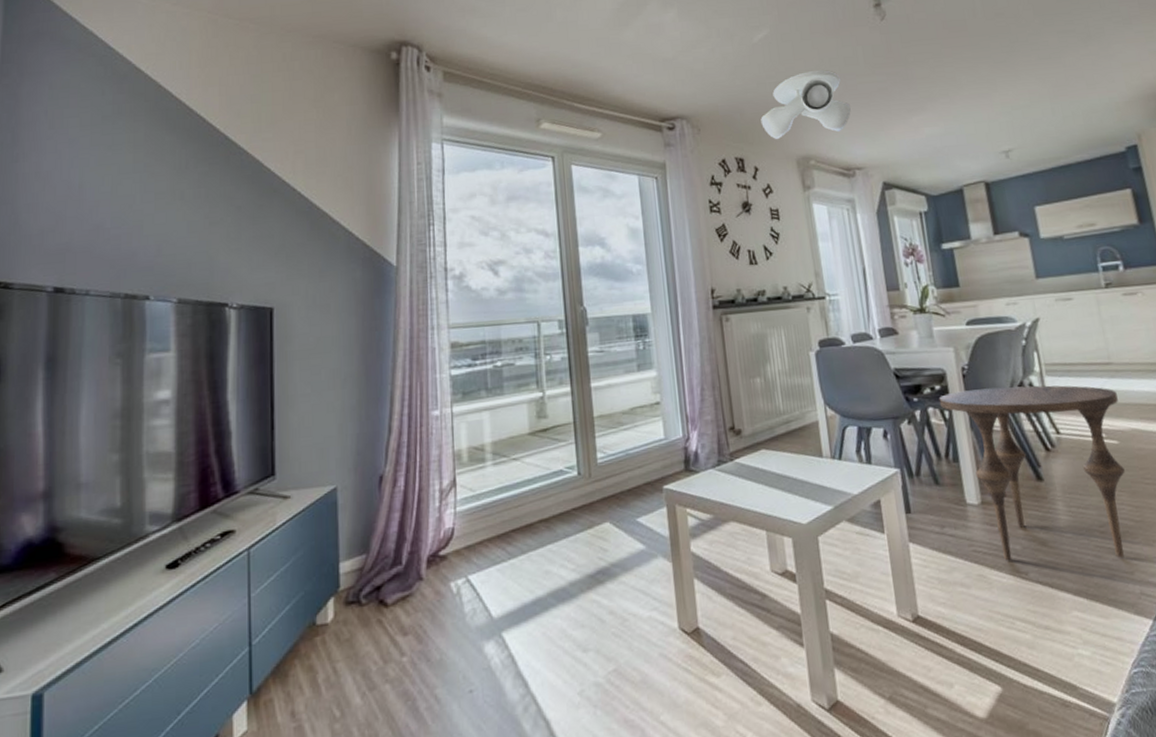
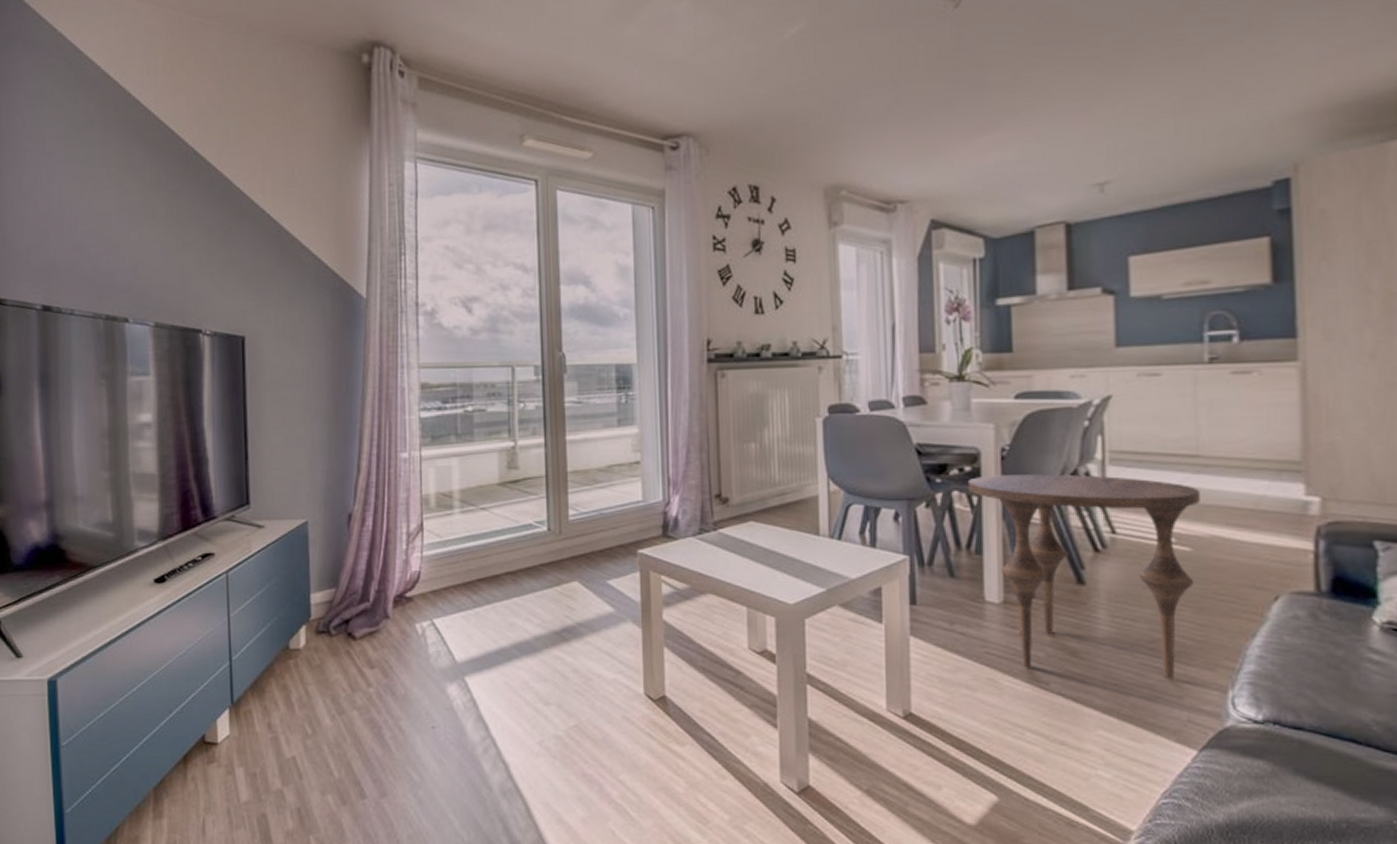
ceiling light: present [760,69,851,139] -> none [784,74,900,163]

